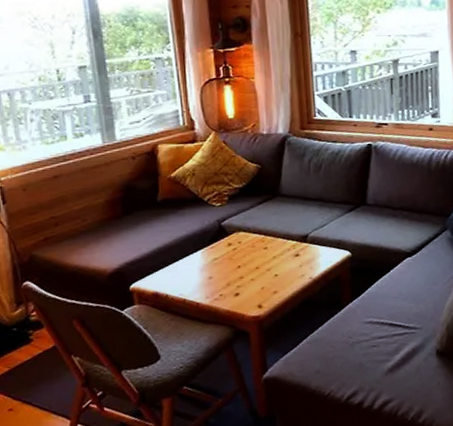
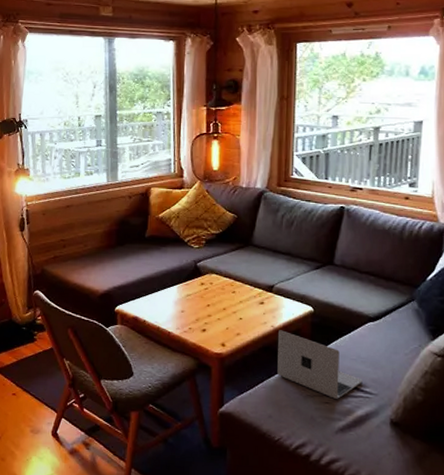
laptop: none [317,280,406,341] -> present [277,330,363,399]

